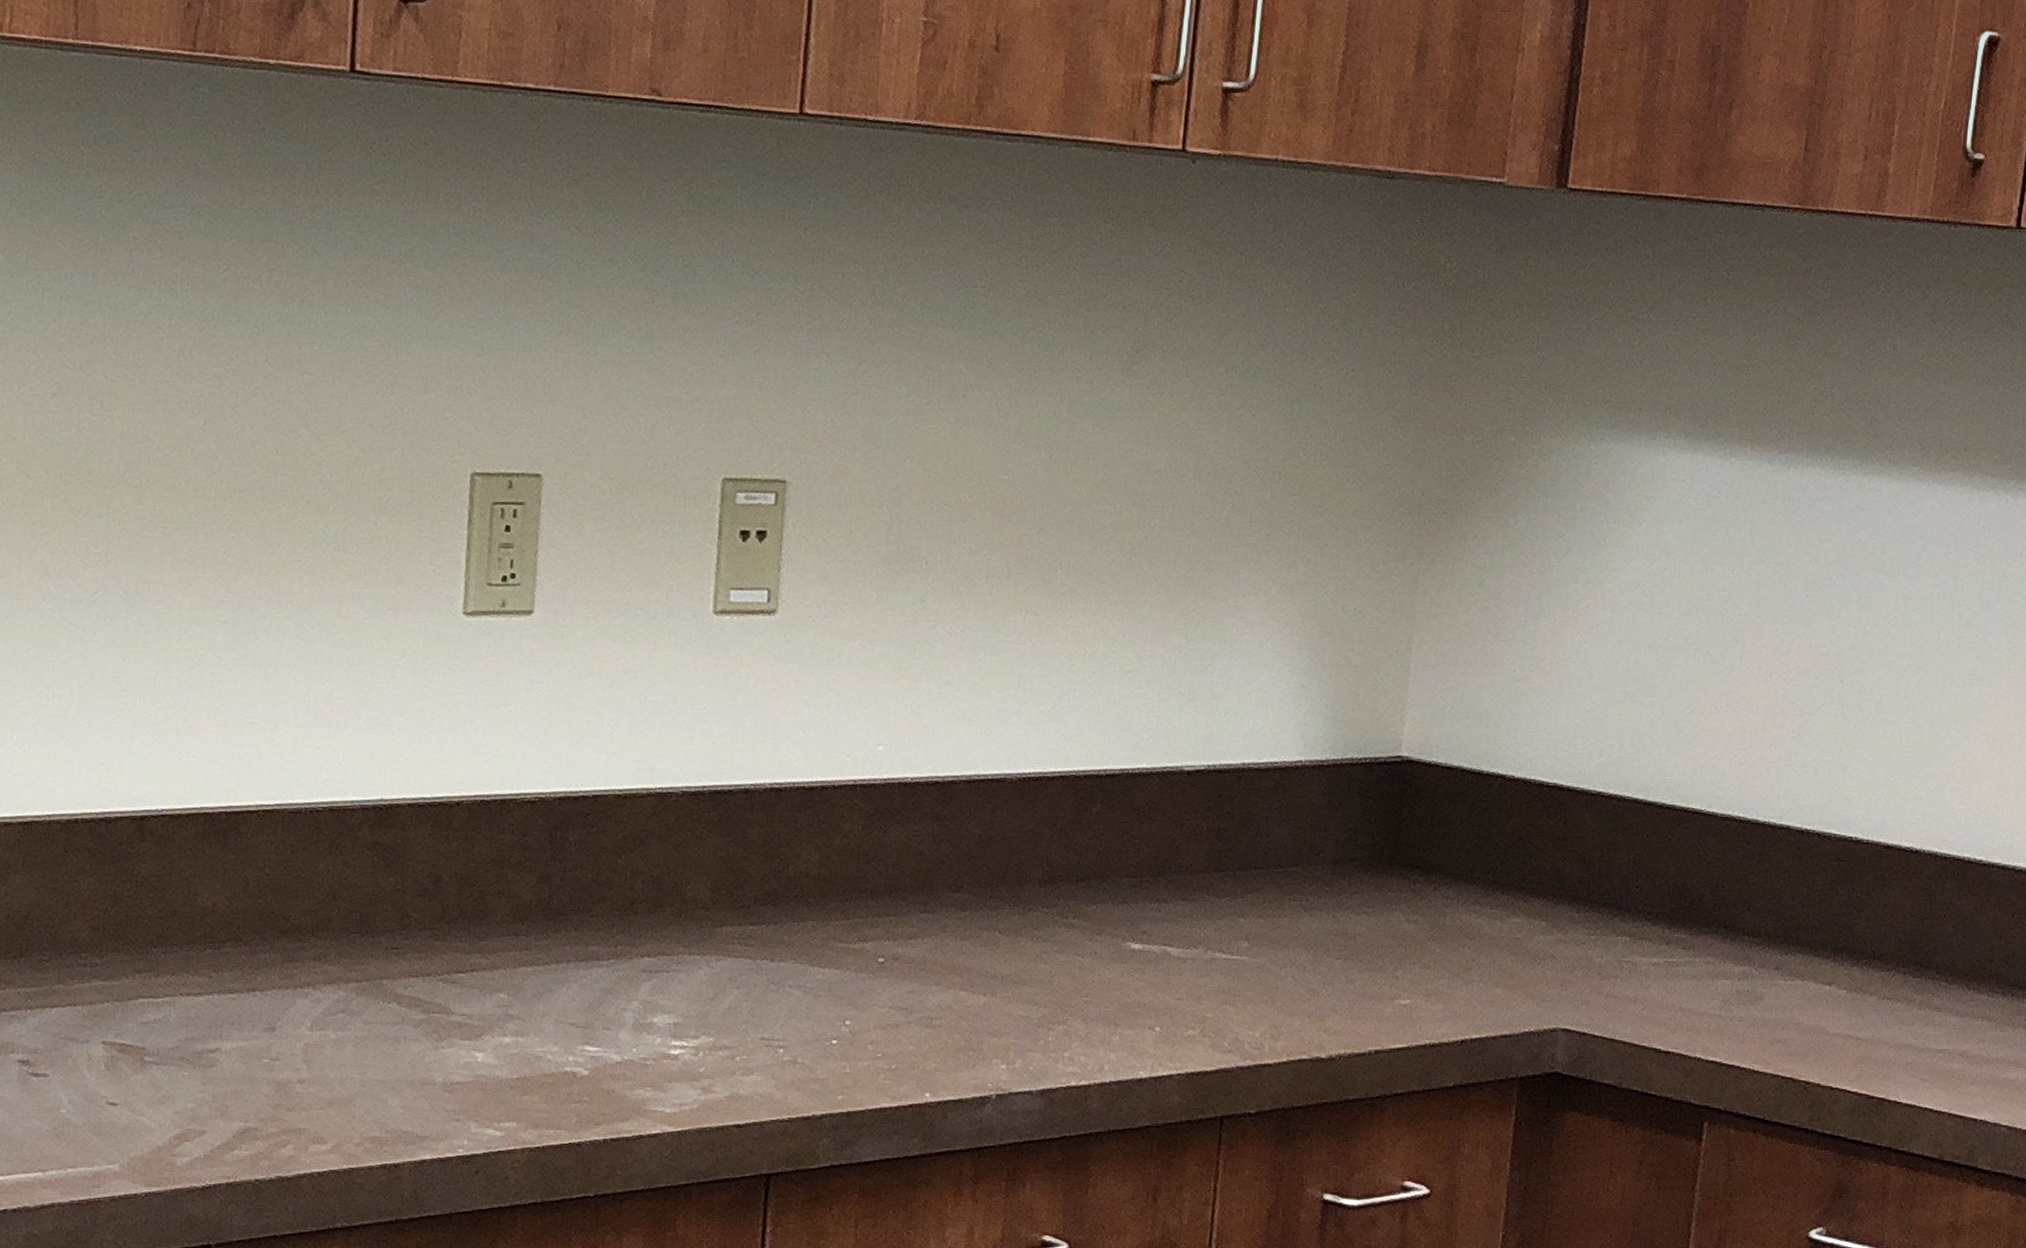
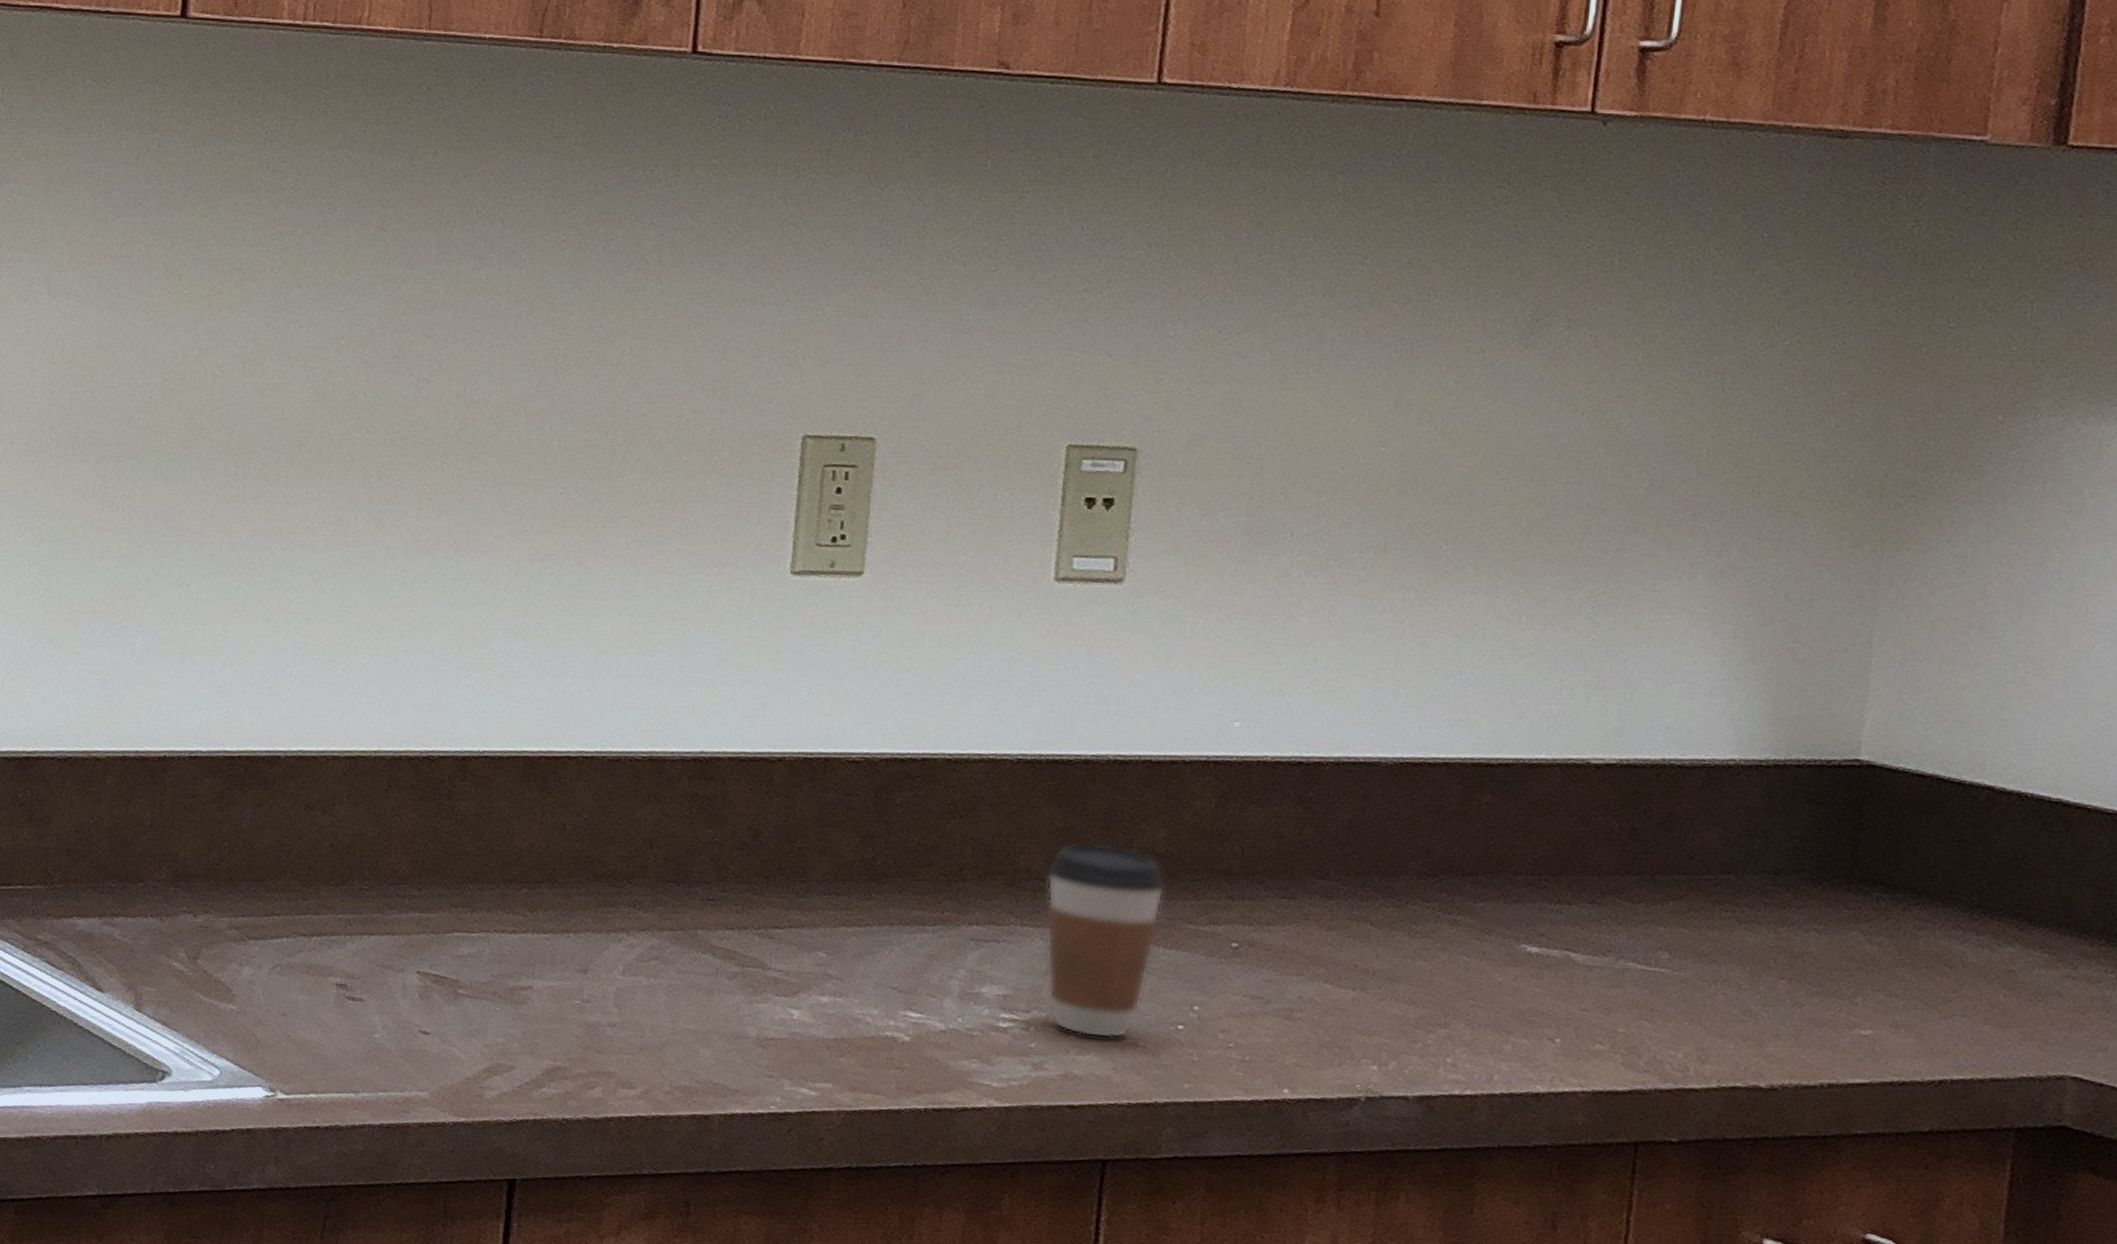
coffee cup: none [711,870,820,1058] -> present [1045,842,1167,1039]

